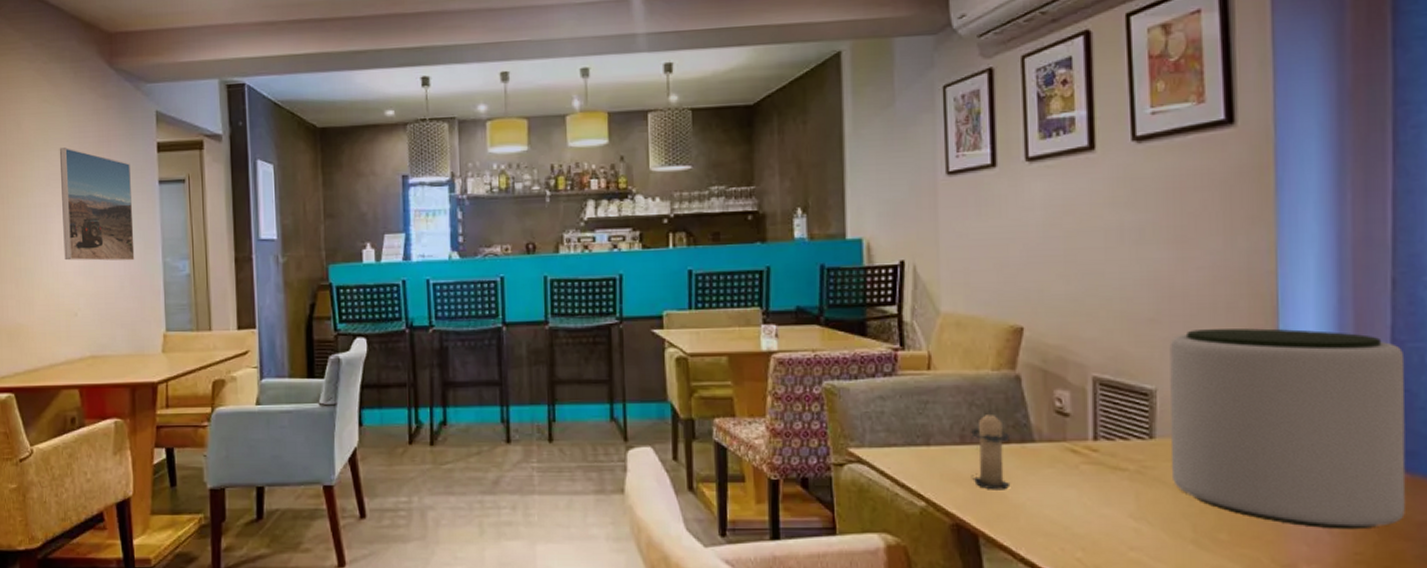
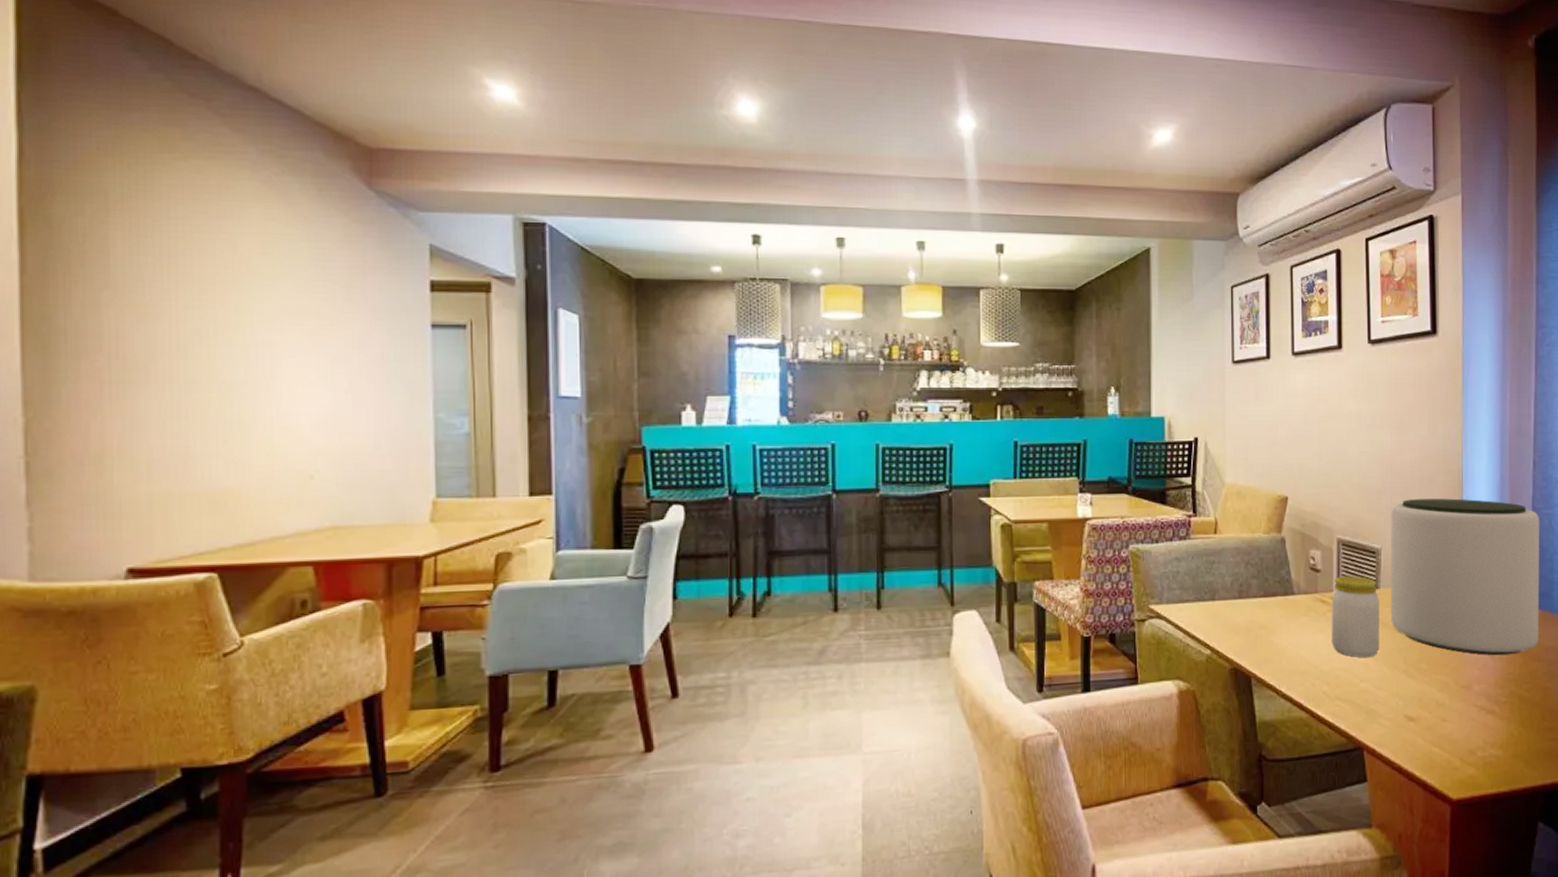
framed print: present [59,148,135,261] -> none [293,278,396,416]
candle: present [971,410,1011,490] -> none [1247,568,1277,637]
jar: none [1086,421,1156,522] -> present [1331,575,1380,658]

